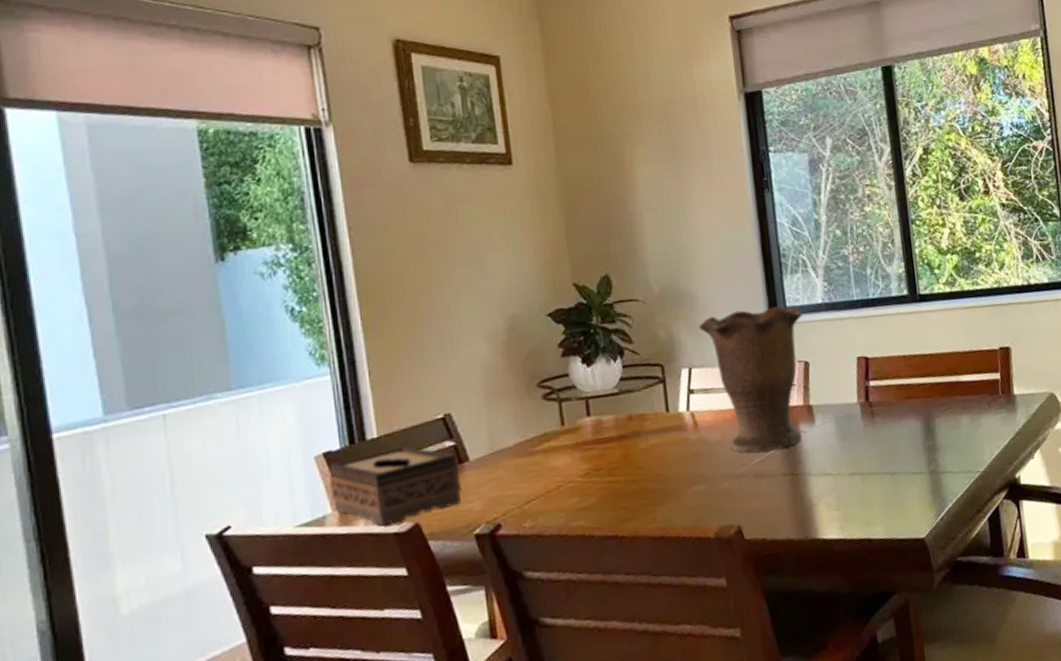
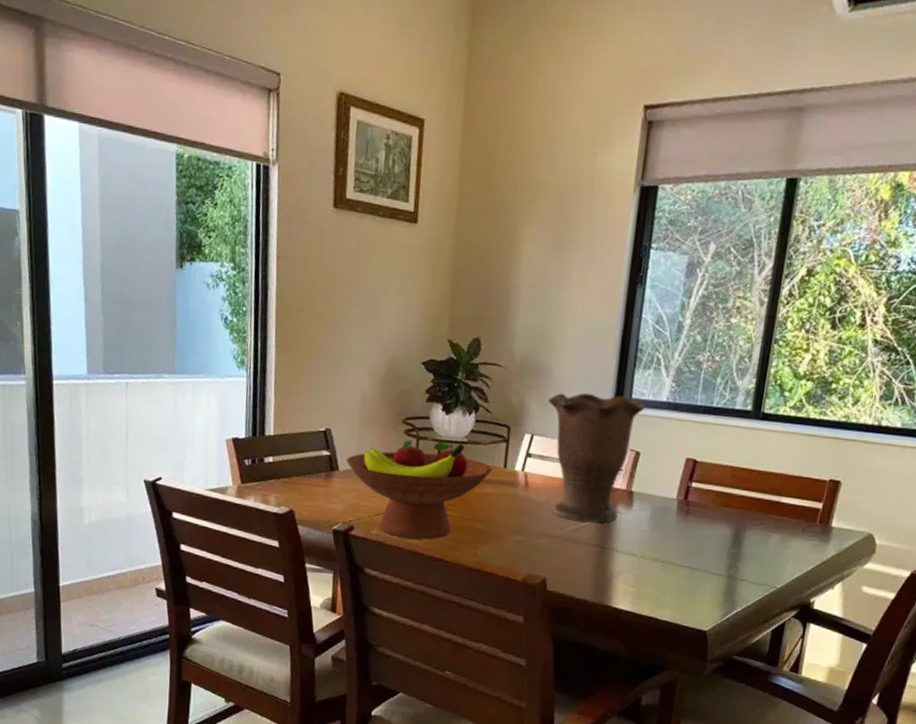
tissue box: present [329,446,461,526] -> none [233,446,330,506]
fruit bowl: none [476,395,654,524] -> present [346,439,493,540]

